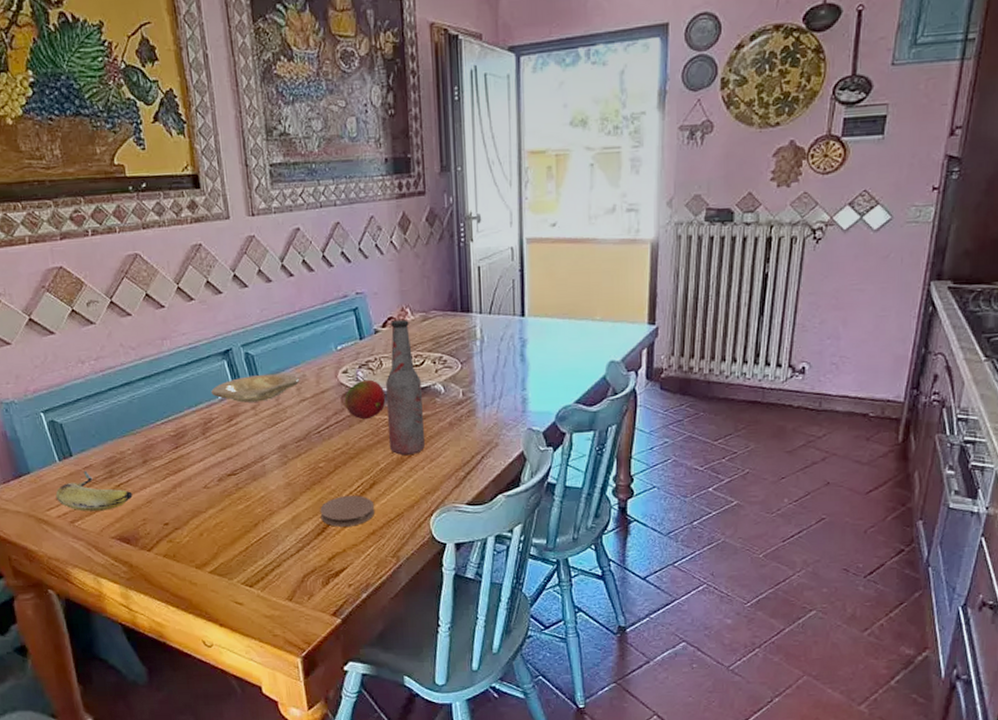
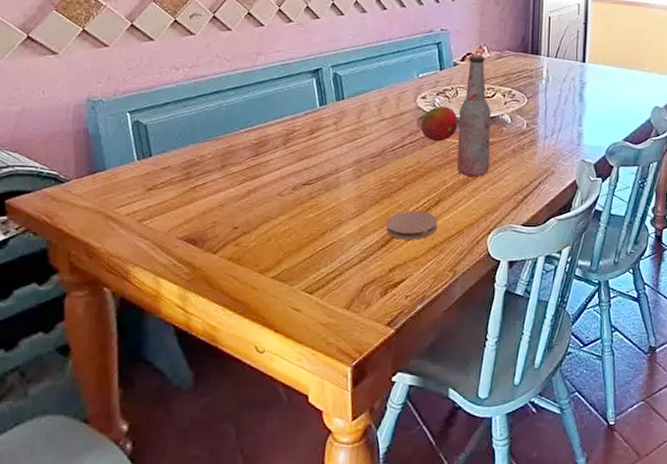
fruit: present [55,471,133,511] -> none [128,171,206,211]
plate: present [211,373,300,403] -> none [297,93,382,118]

